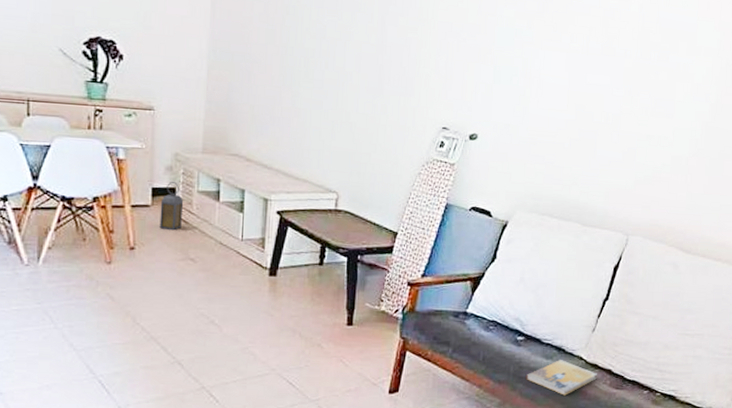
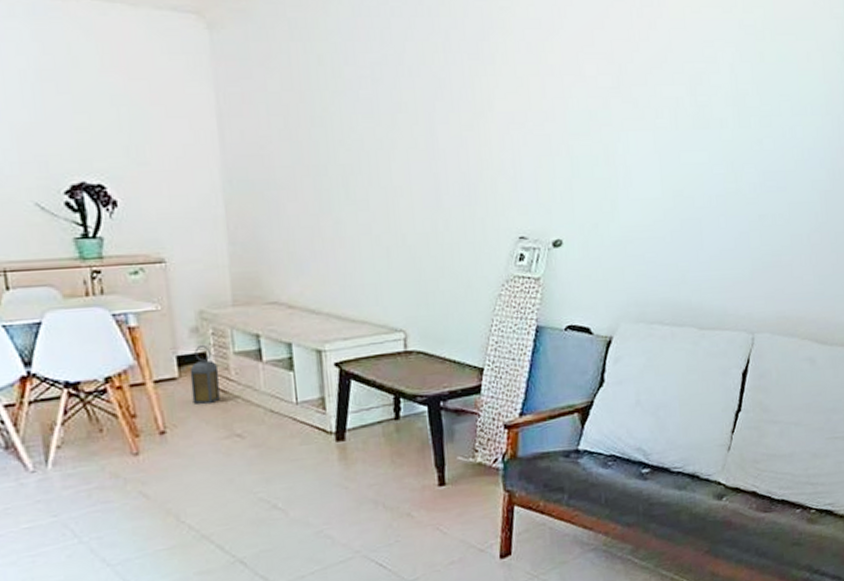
book: present [525,360,597,396] -> none [658,488,740,529]

